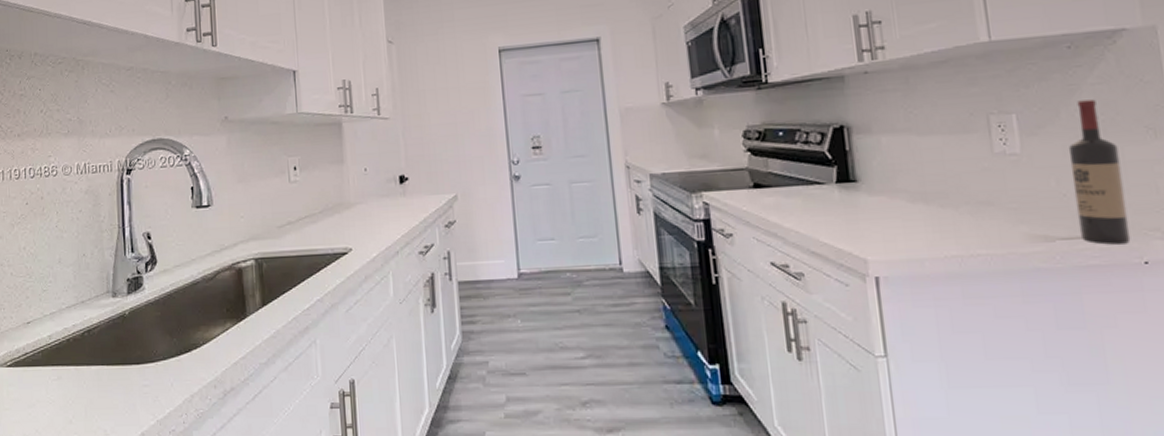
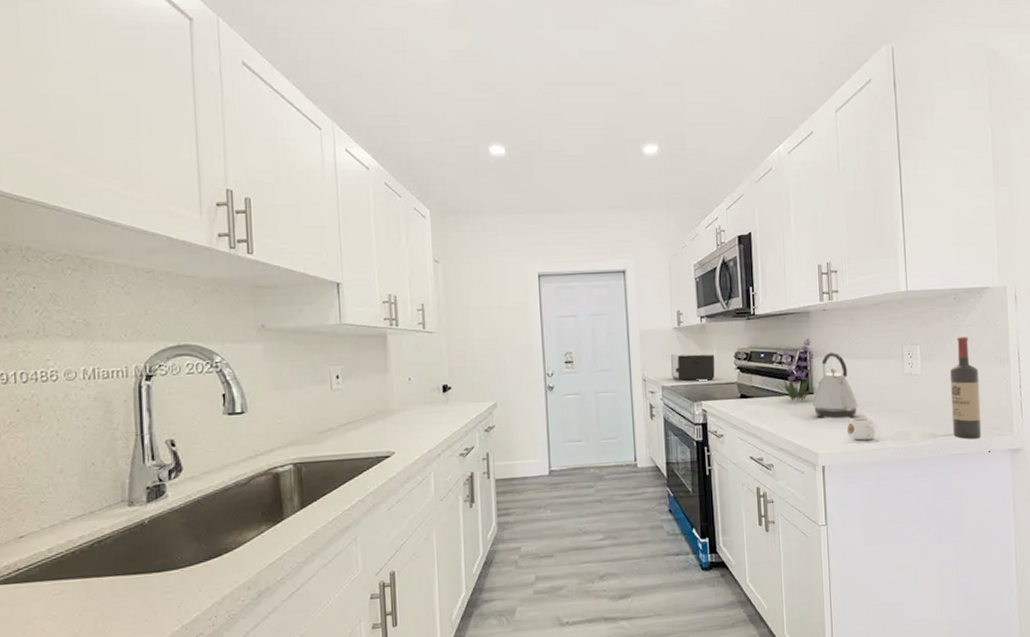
toaster: none [660,133,718,168] -> present [670,353,715,381]
plant: none [803,109,861,192] -> present [777,338,817,402]
kettle: none [856,126,926,216] -> present [813,352,859,420]
mug: none [908,212,955,244] -> present [846,417,876,441]

